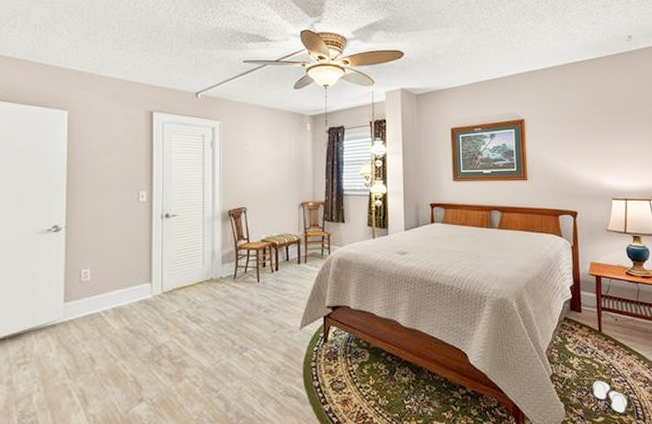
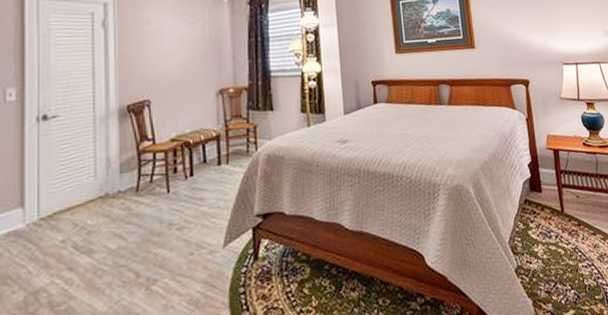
slippers: present [591,380,629,415] -> none [558,267,598,305]

